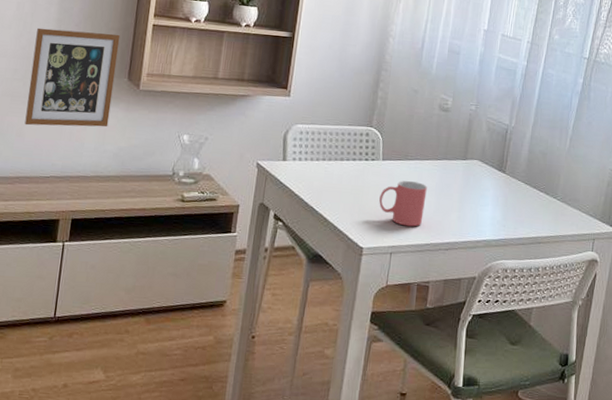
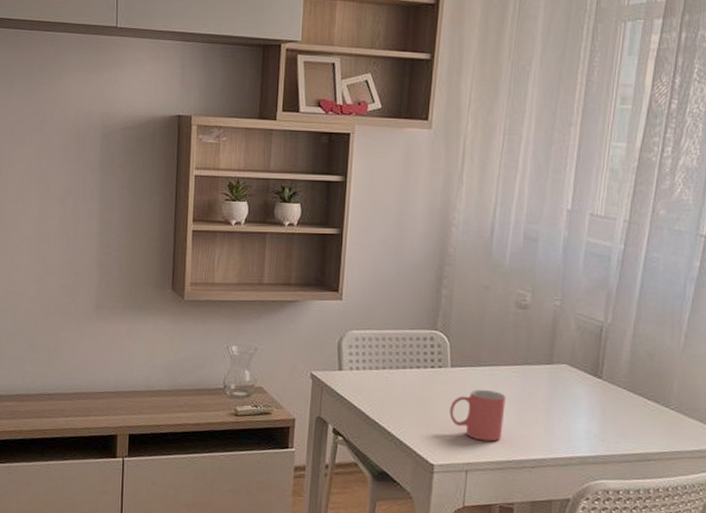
picture frame: present [25,27,121,127] -> none [77,241,161,342]

